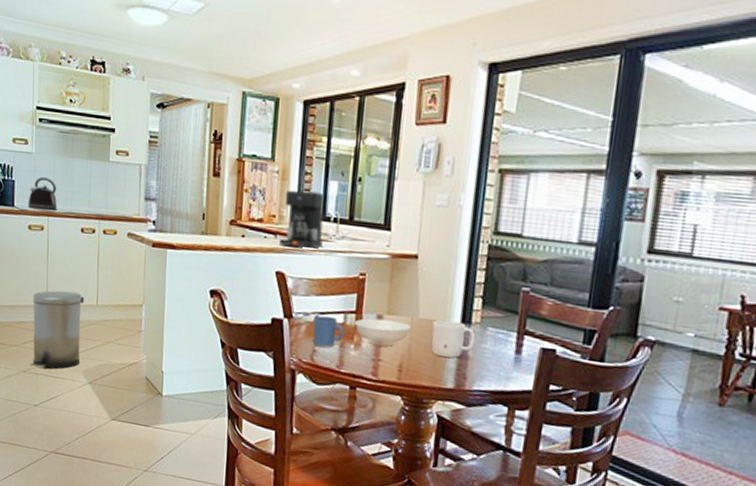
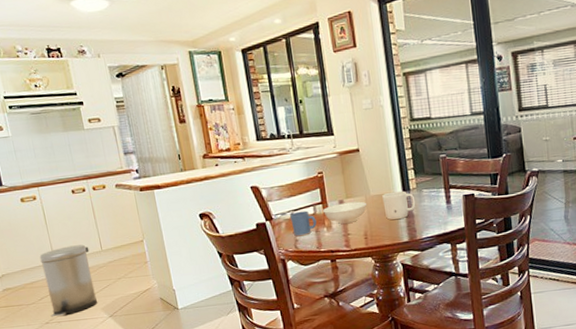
kettle: present [28,177,57,211] -> none [14,155,44,184]
coffee maker: present [280,190,324,249] -> none [243,118,283,166]

